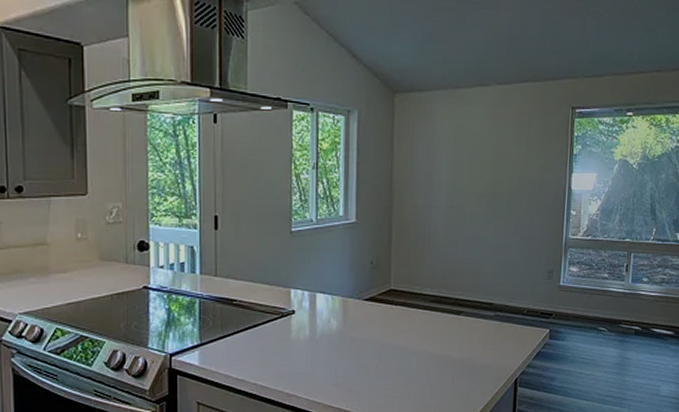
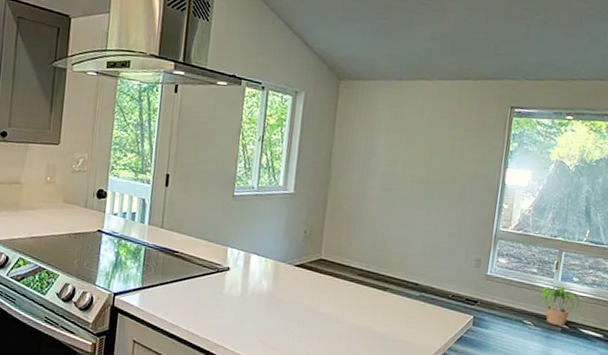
potted plant: none [611,288,655,328] -> present [538,286,584,326]

